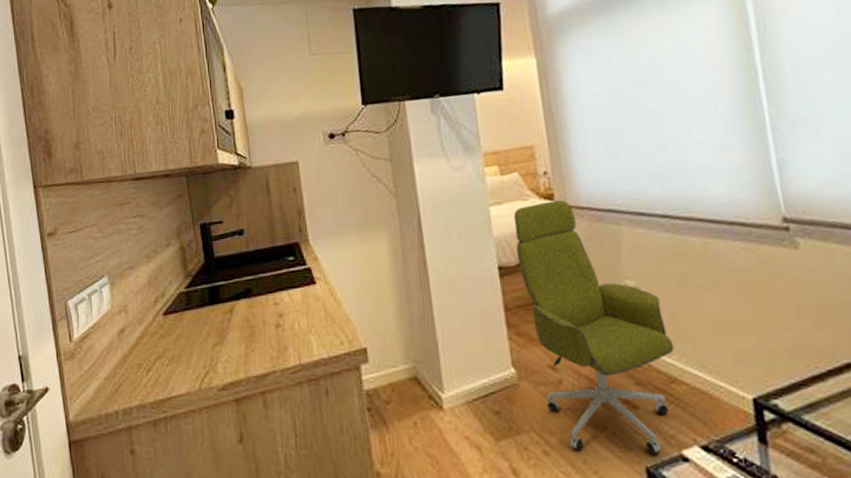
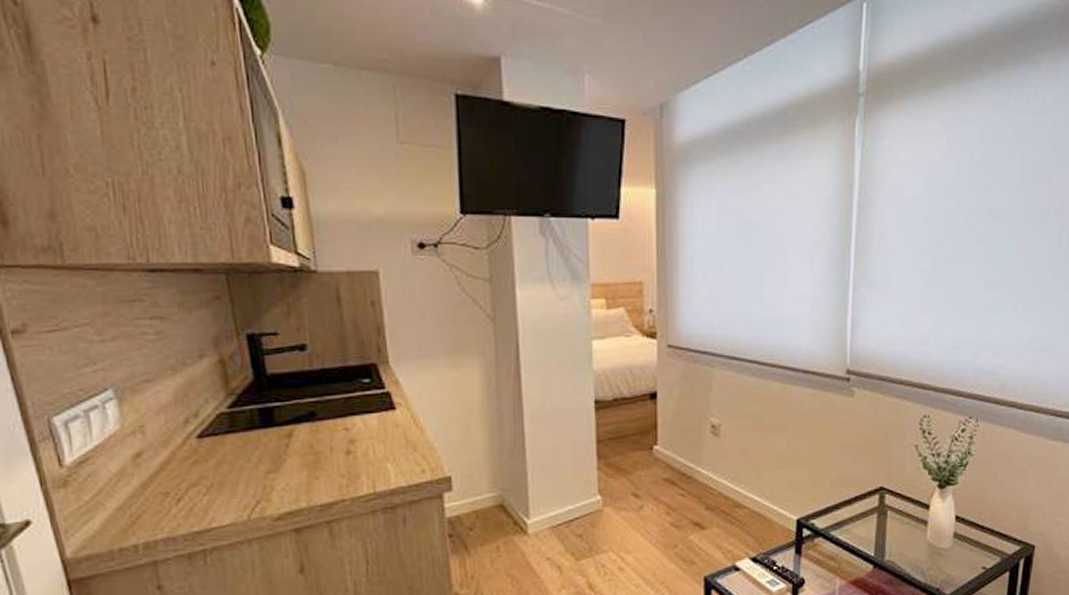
office chair: present [513,200,675,454] -> none [614,339,743,566]

